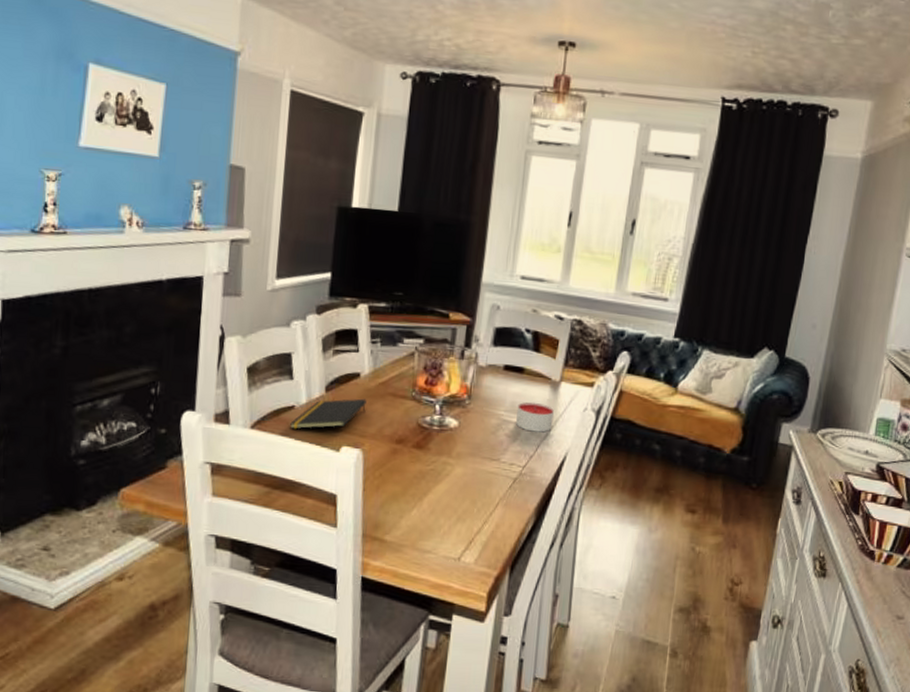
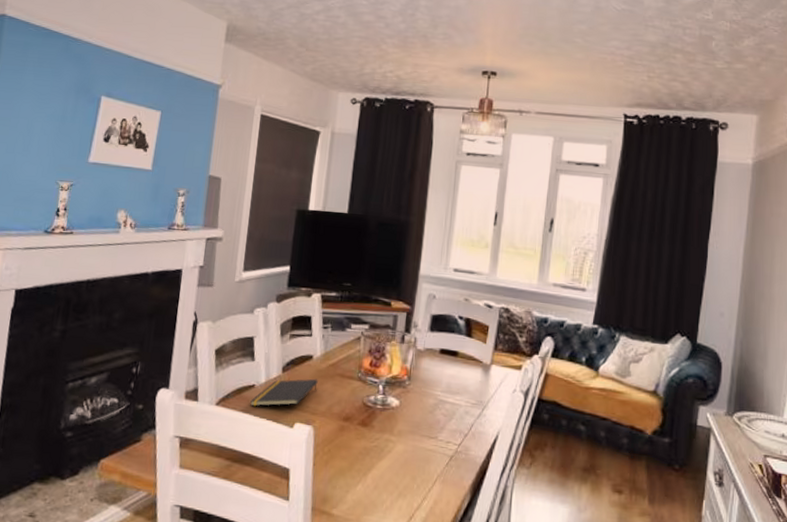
candle: present [516,401,554,433] -> none [451,383,486,412]

